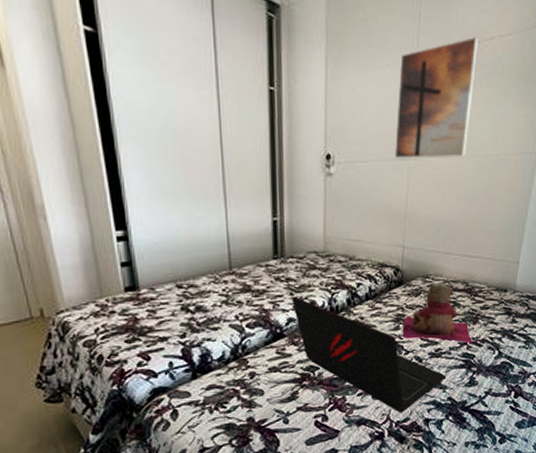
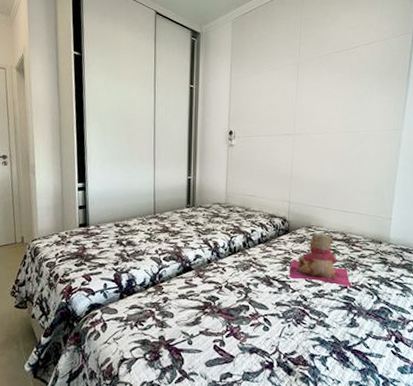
laptop: present [292,296,445,413] -> none [199,237,328,345]
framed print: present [395,36,479,159] -> none [282,46,347,134]

